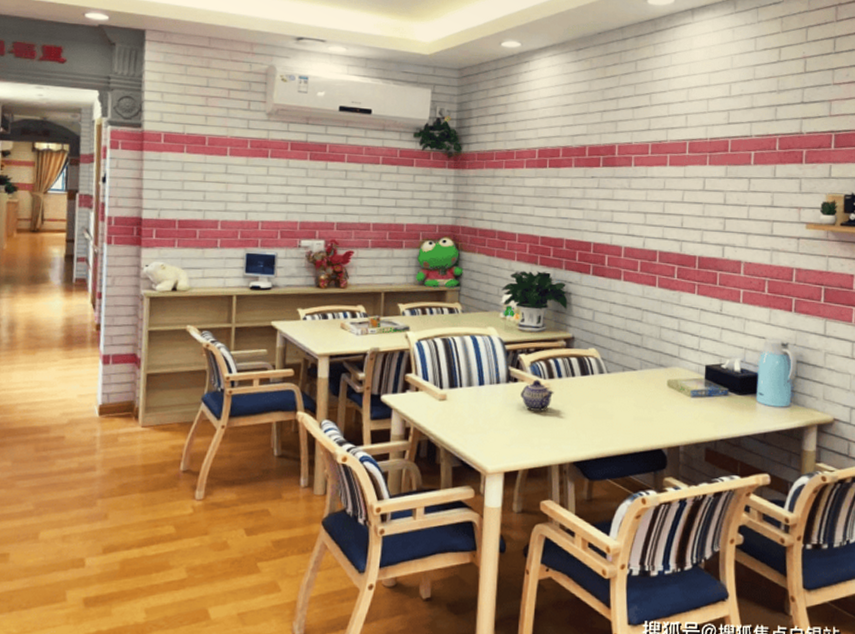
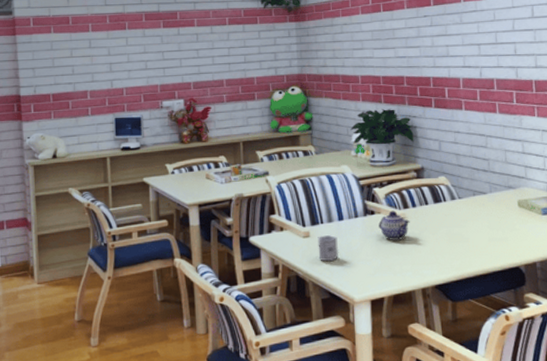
cup: none [453,400,476,428] -> present [318,235,339,262]

